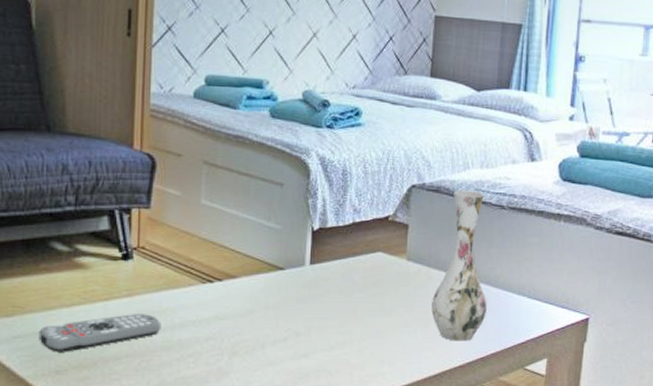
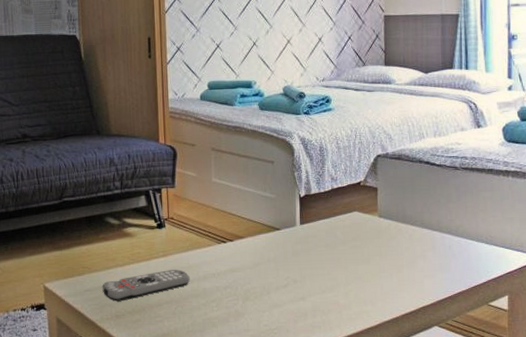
vase: present [431,190,487,341] -> none [403,156,451,283]

